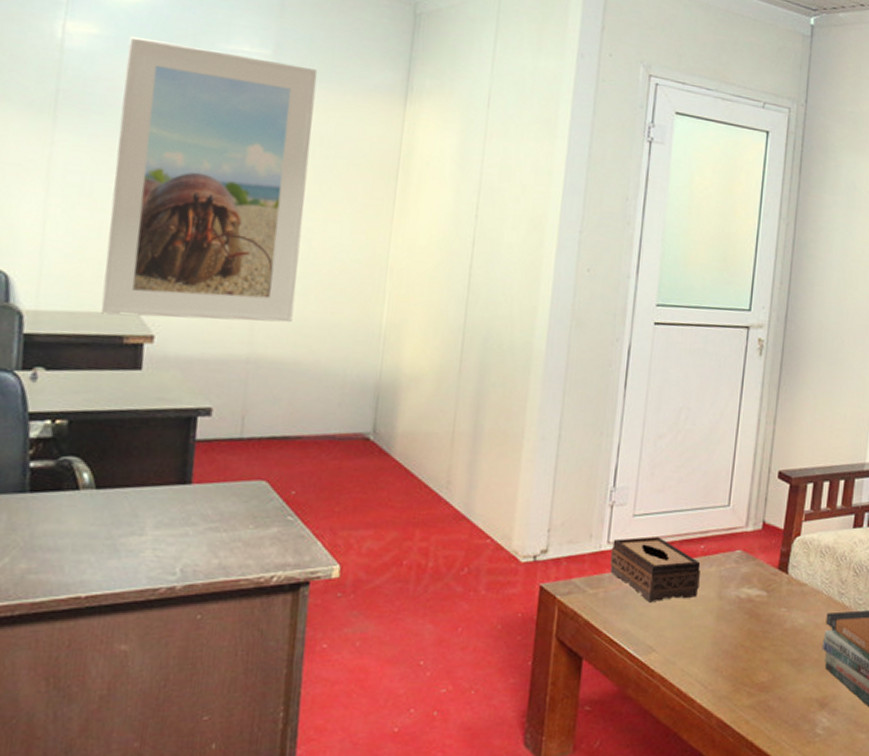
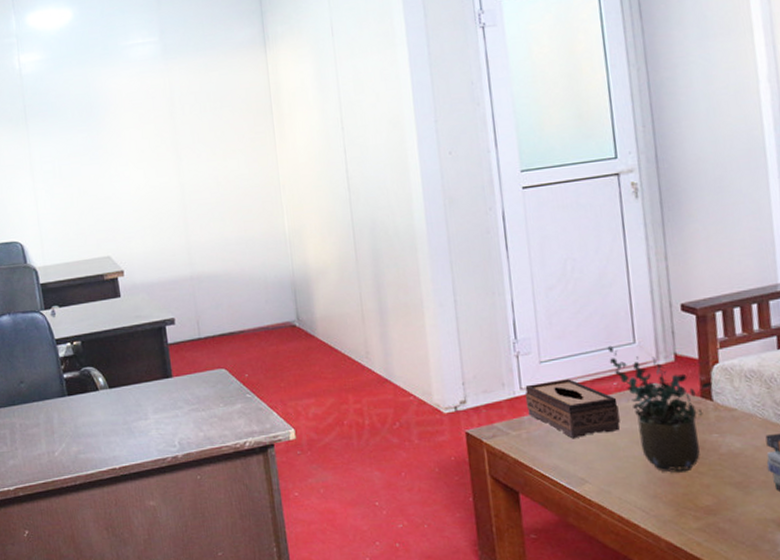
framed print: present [101,35,318,323] -> none [61,42,217,261]
potted plant: none [701,506,791,646] -> present [607,345,713,473]

